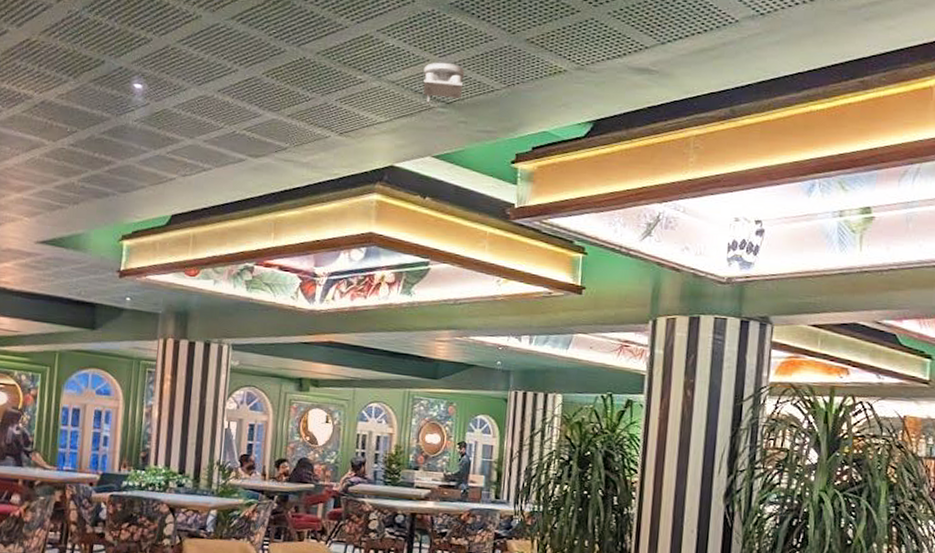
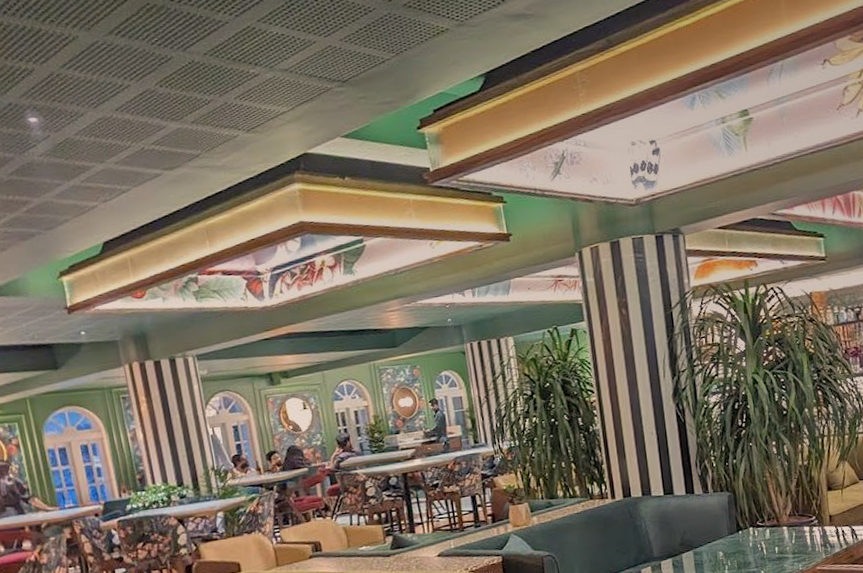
smoke detector: present [423,62,465,104] -> none [312,41,355,86]

